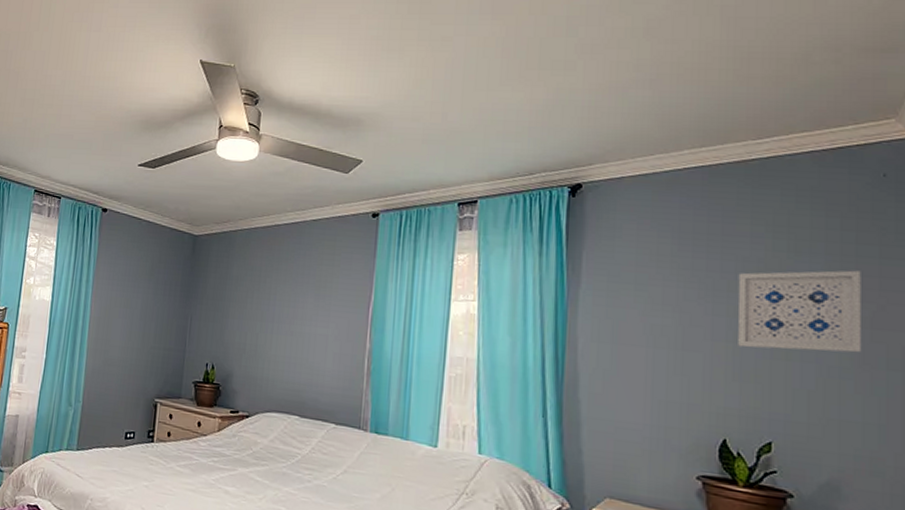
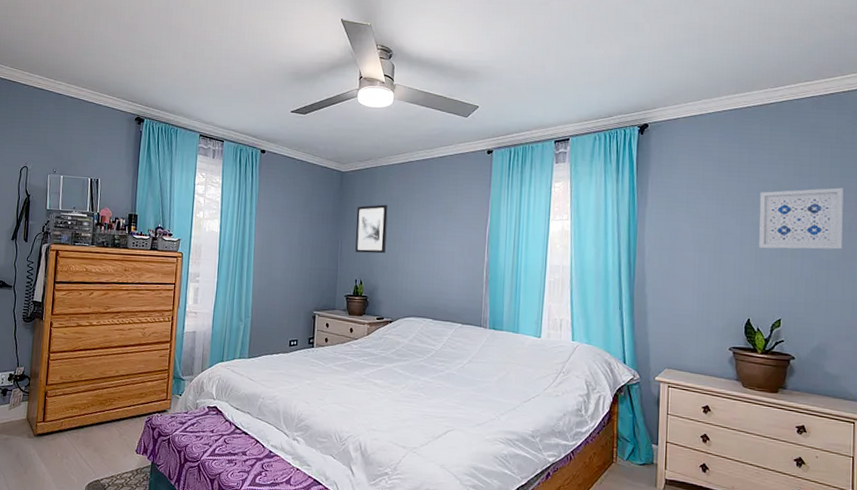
wall art: none [207,275,249,334] -> present [355,204,388,254]

